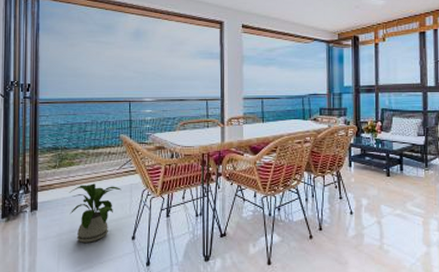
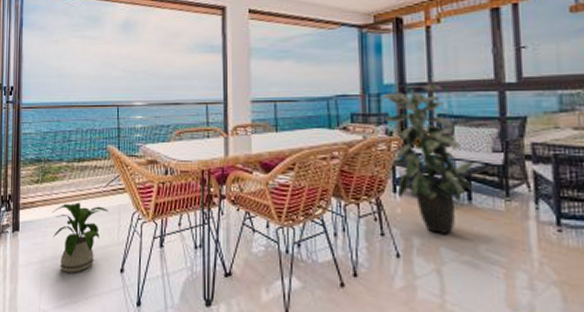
indoor plant: none [341,86,405,195] -> present [380,84,474,234]

